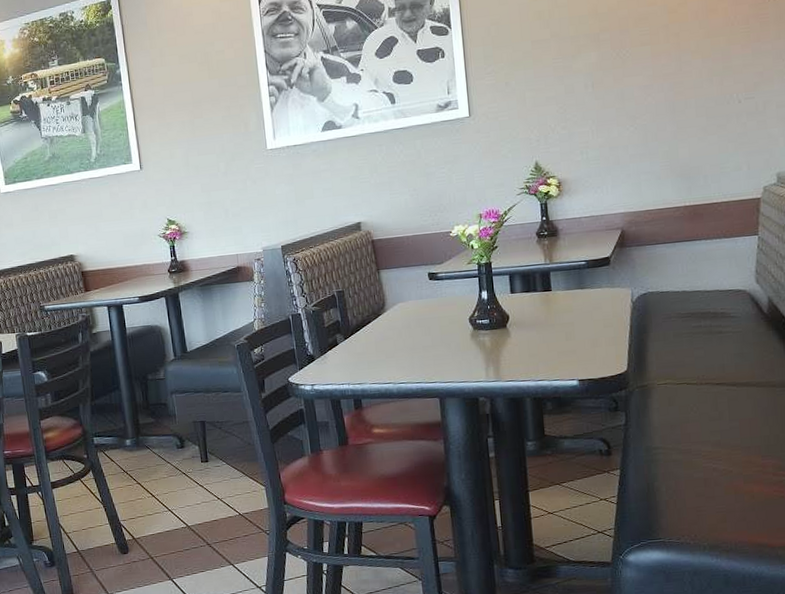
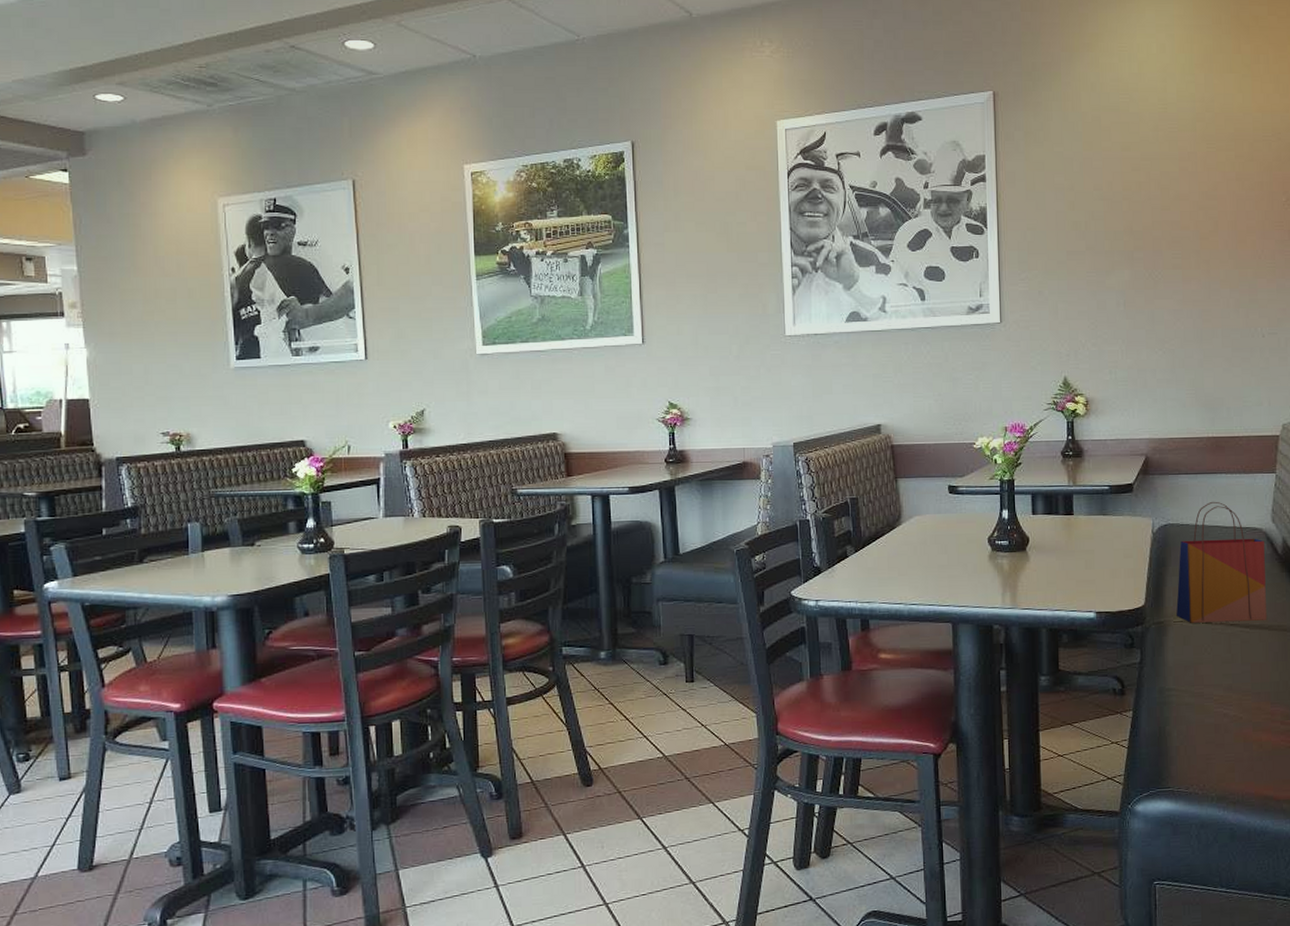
shopping bag: none [659,267,754,385] -> present [1176,501,1267,623]

